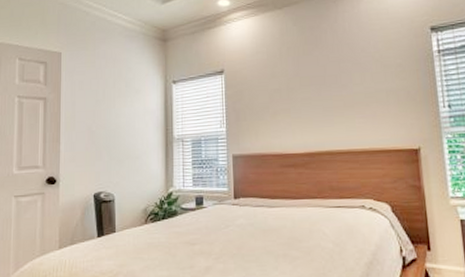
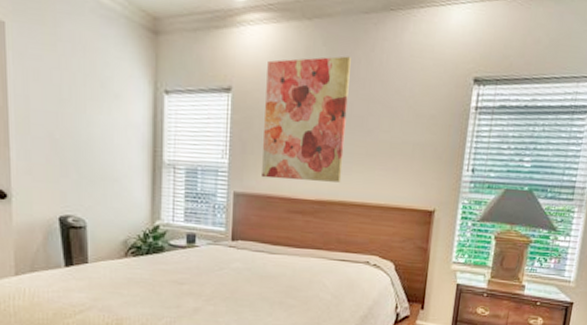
wall art: none [251,30,326,139] -> present [262,56,351,183]

